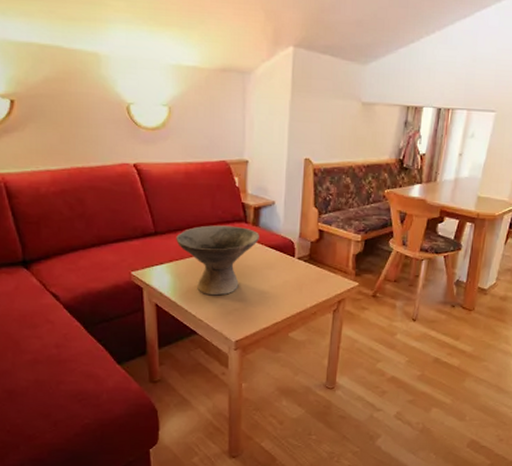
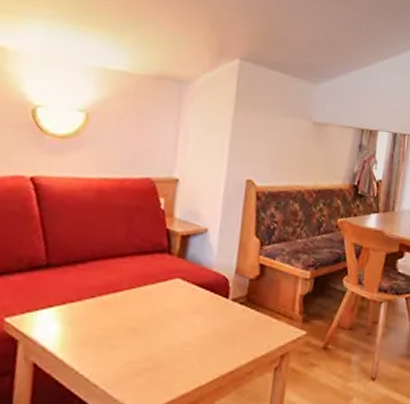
bowl: present [176,225,259,296] -> none [74,256,186,351]

